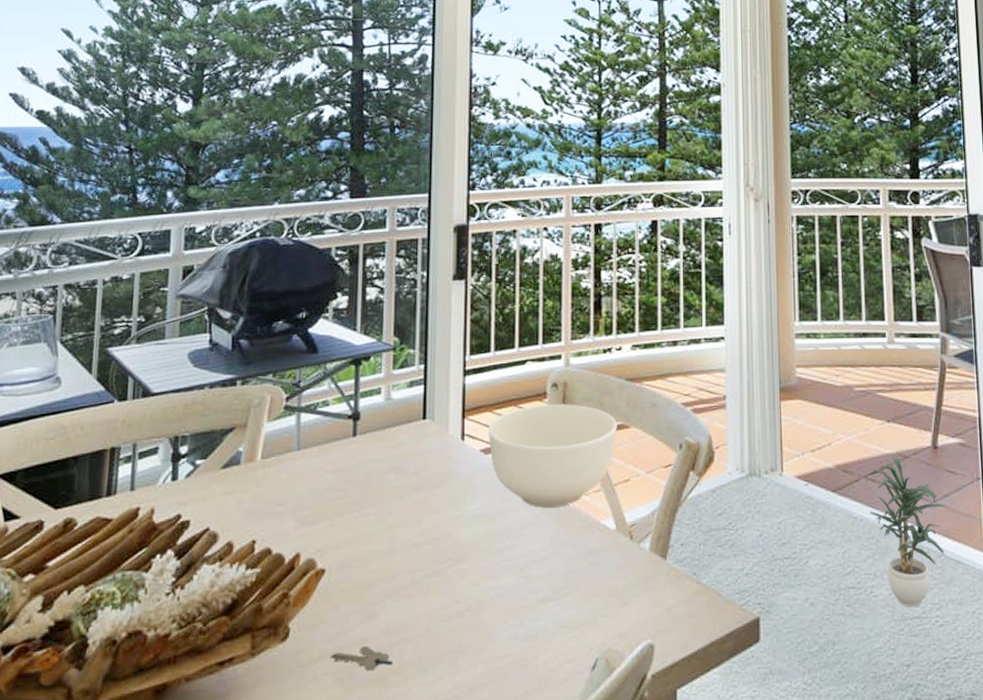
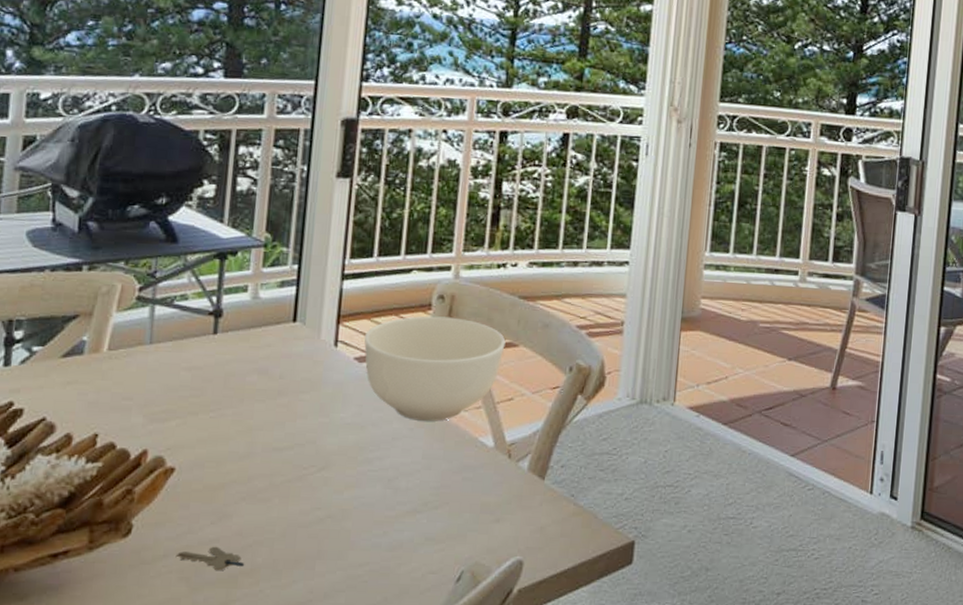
potted plant: present [869,455,946,607] -> none [759,393,837,540]

